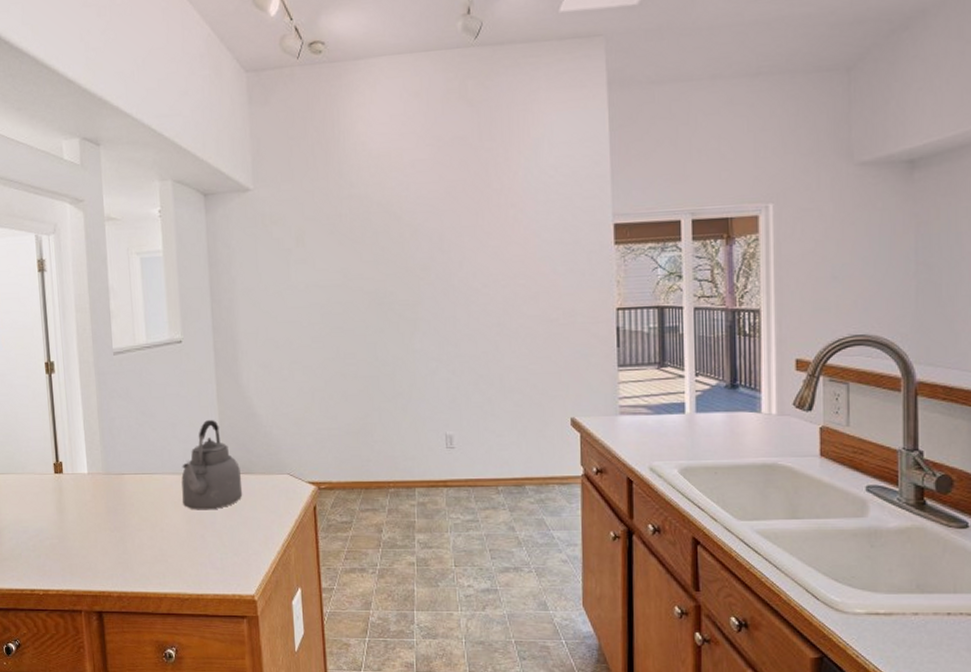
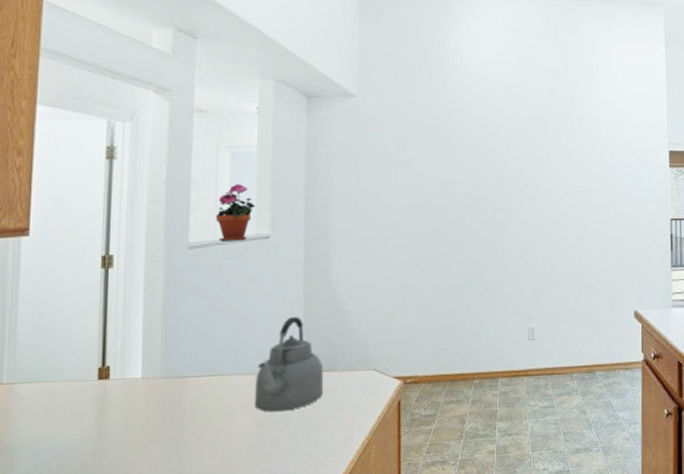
potted plant: none [132,290,166,348] -> present [215,184,255,243]

